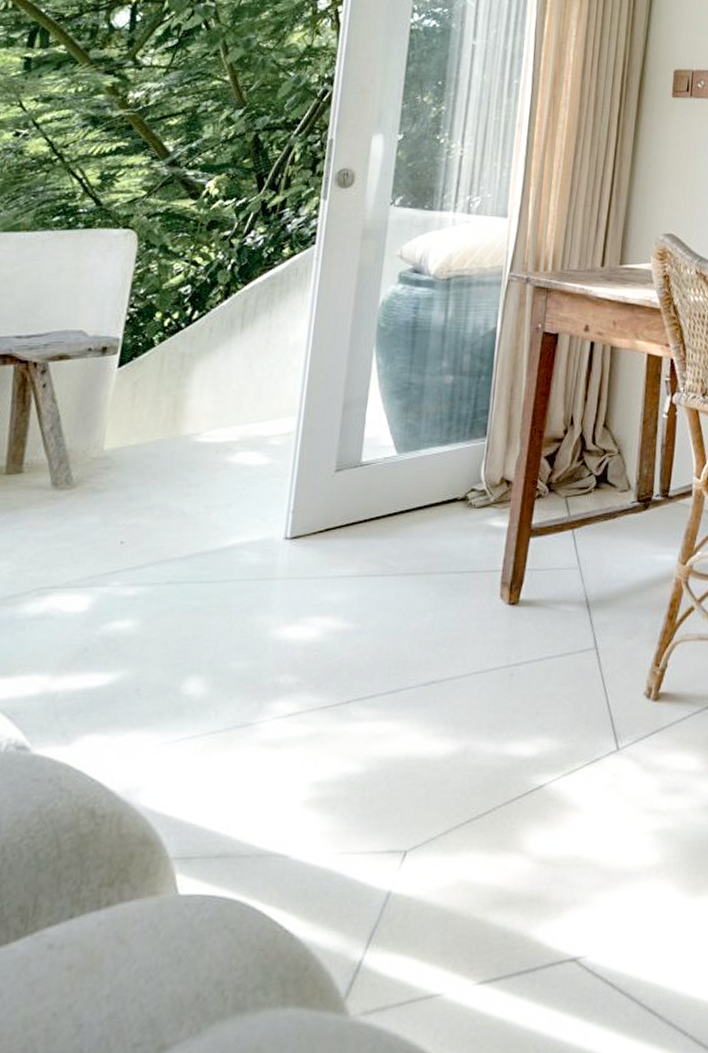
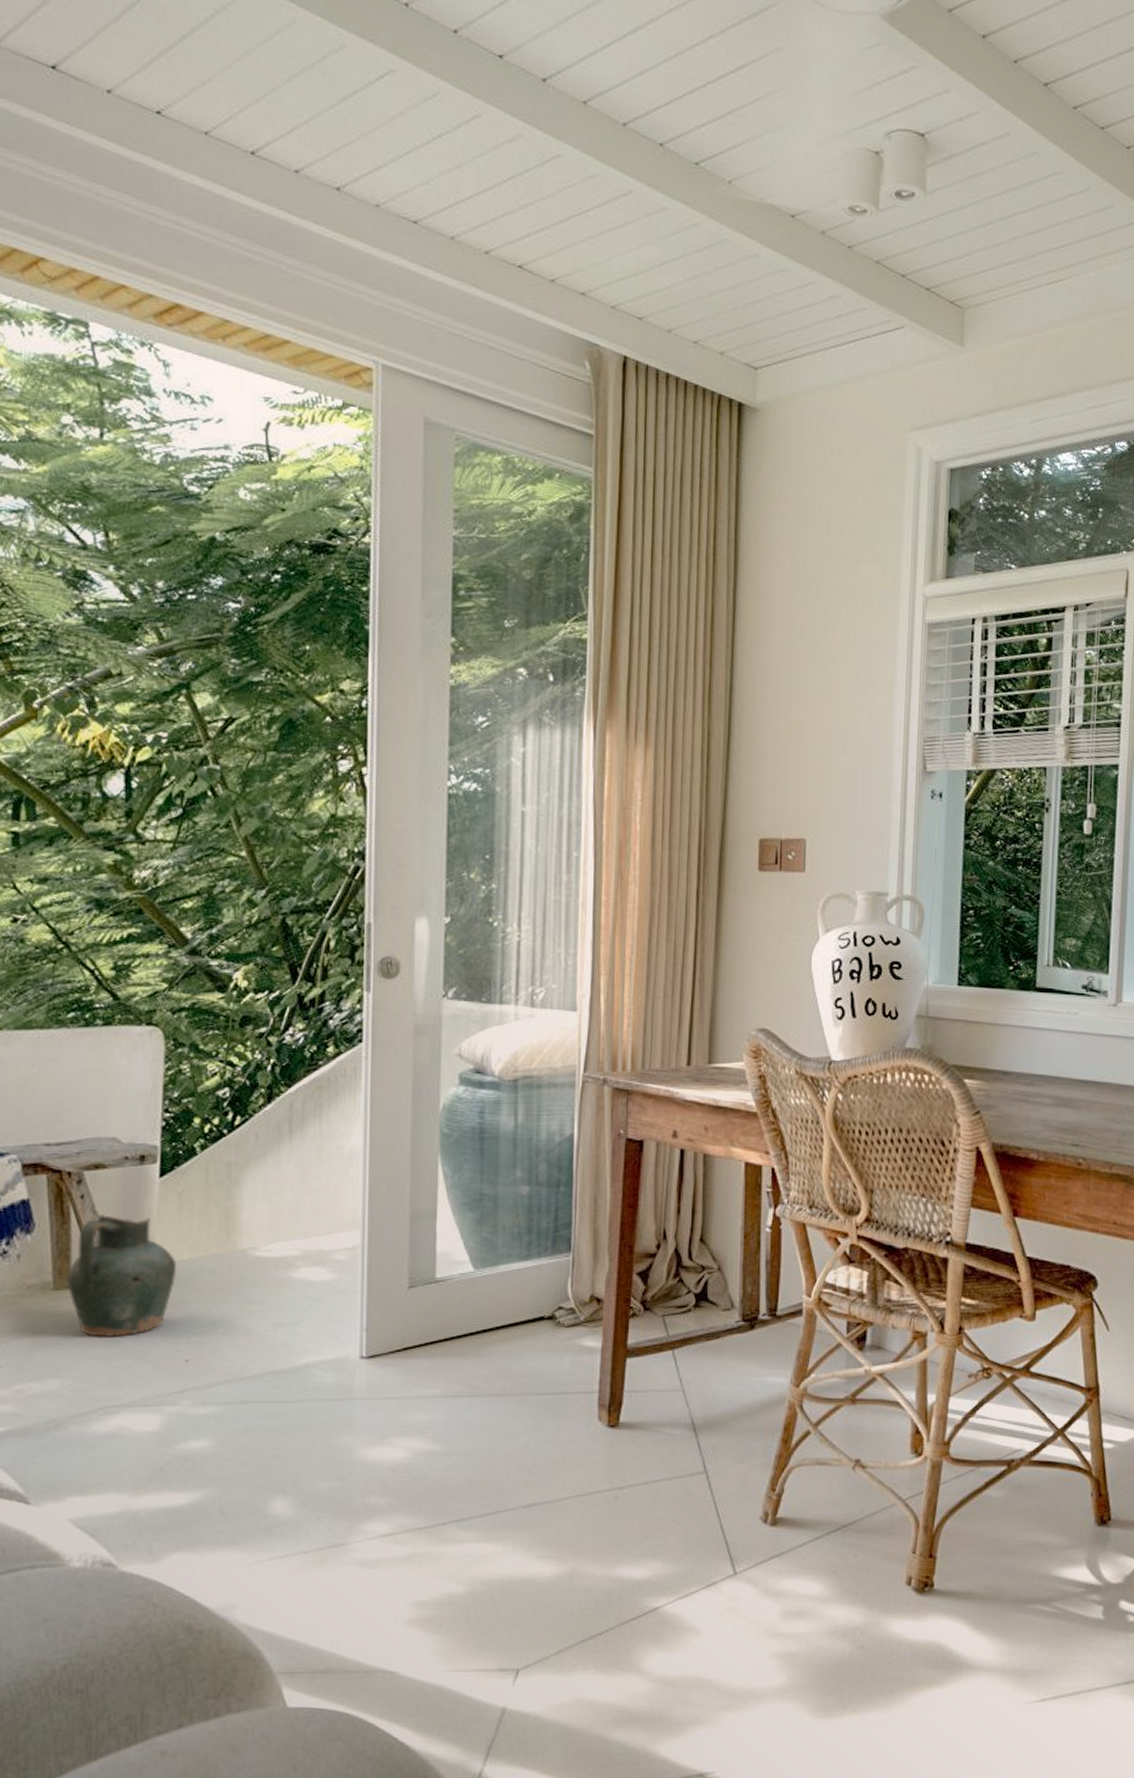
ceramic jug: none [19,403,125,521] -> present [68,1215,177,1338]

